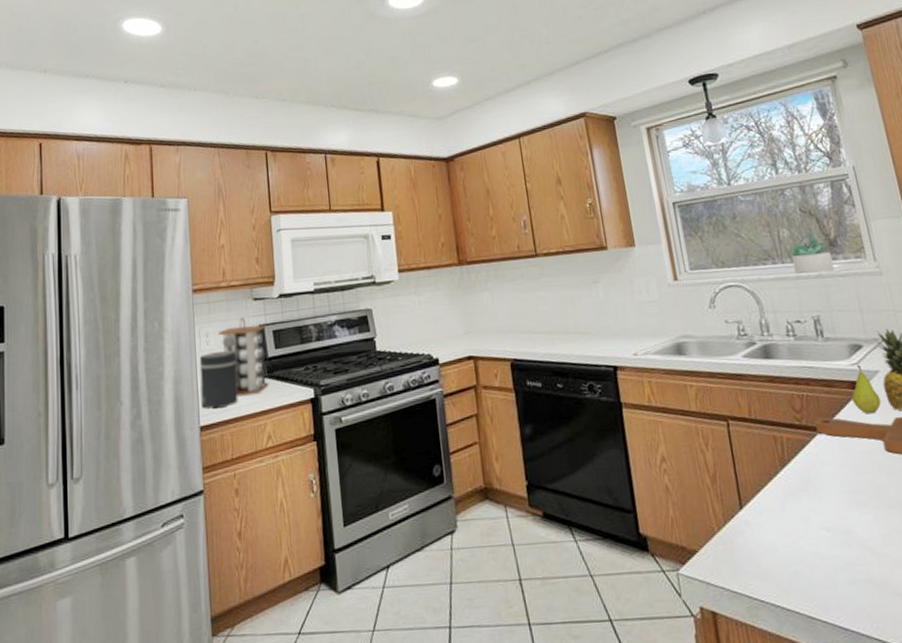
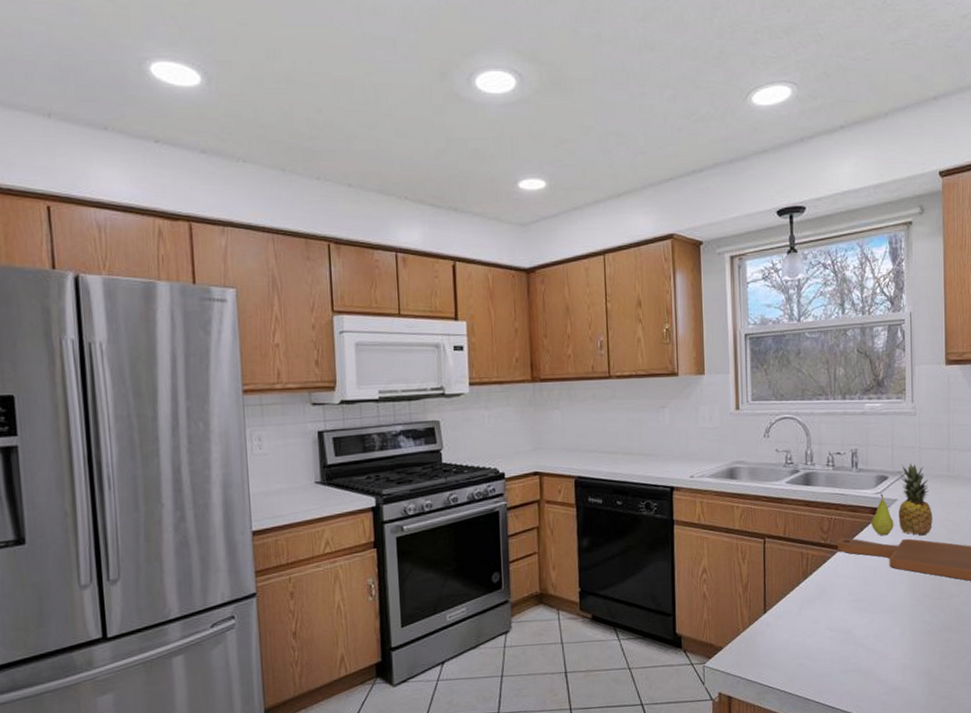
cylinder: present [199,351,238,409] -> none [251,456,294,514]
spice rack: present [218,317,269,397] -> none [272,422,328,503]
succulent plant: present [790,231,835,274] -> none [842,371,878,410]

